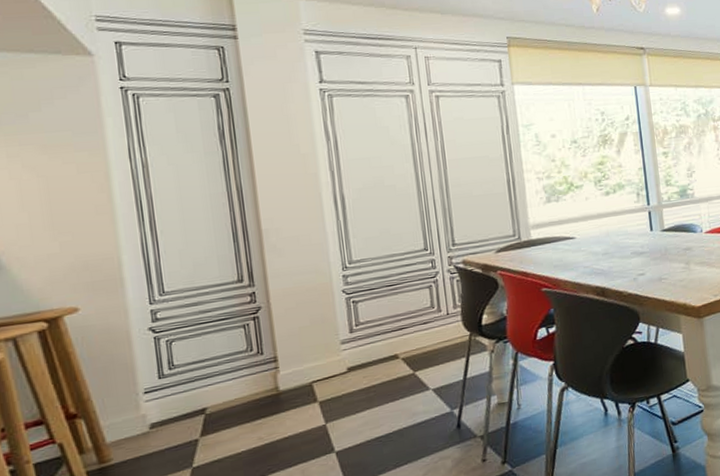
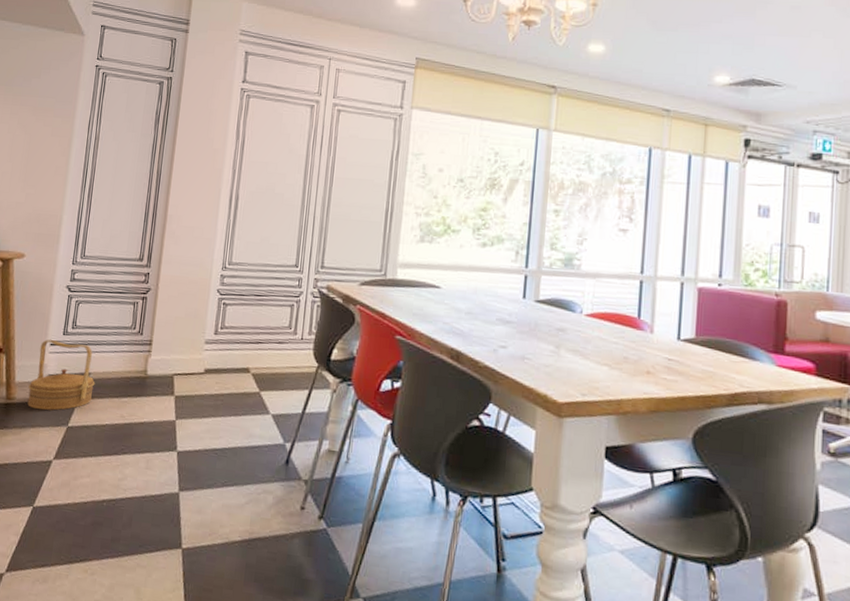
basket: none [126,381,217,464] -> present [27,339,96,411]

